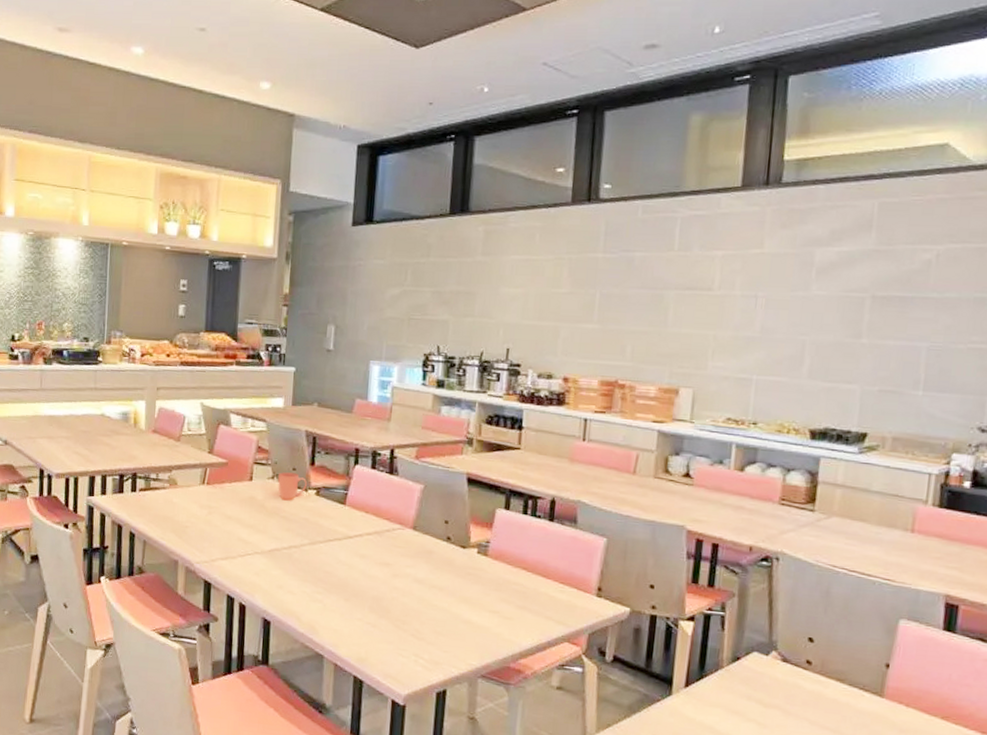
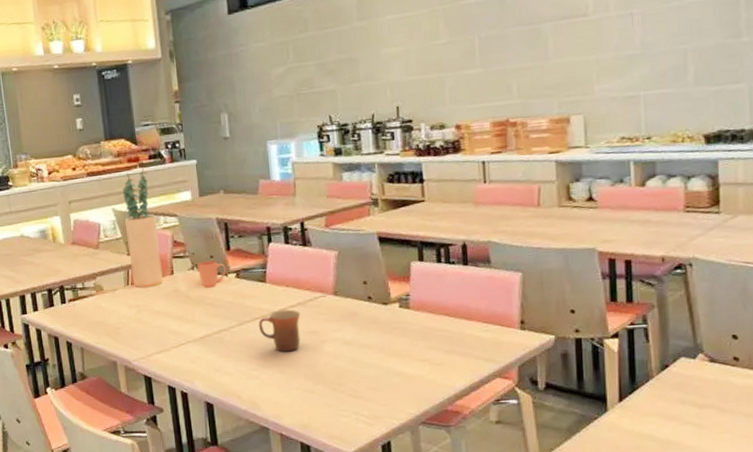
vase: none [209,363,244,491] -> present [122,165,163,289]
mug: none [330,535,376,581] -> present [258,309,301,352]

